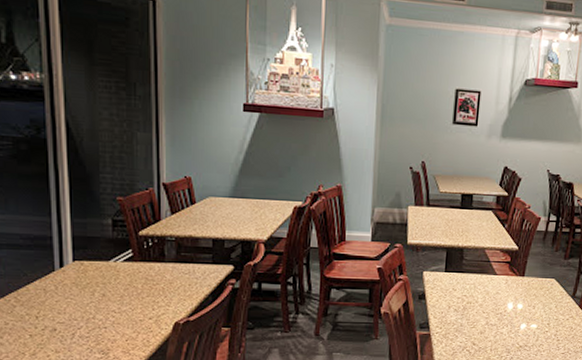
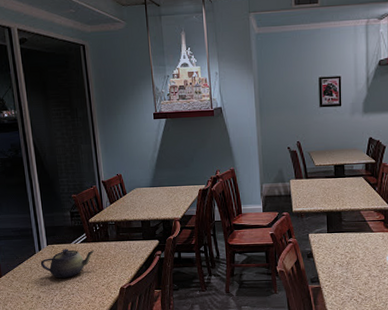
teapot: none [60,267,143,306] -> present [40,249,95,278]

